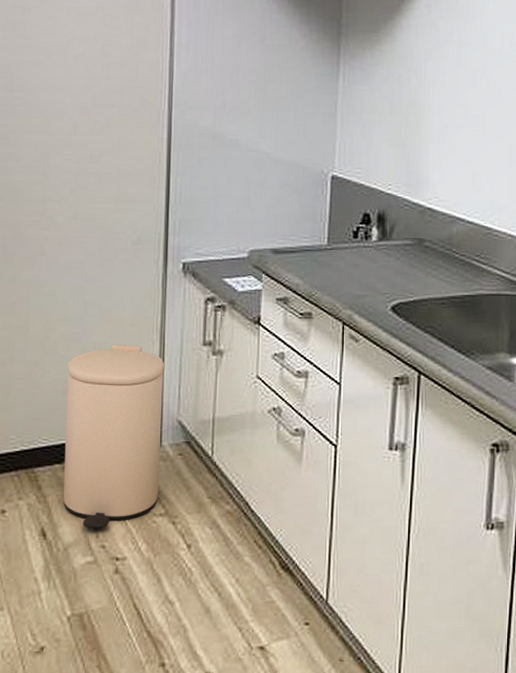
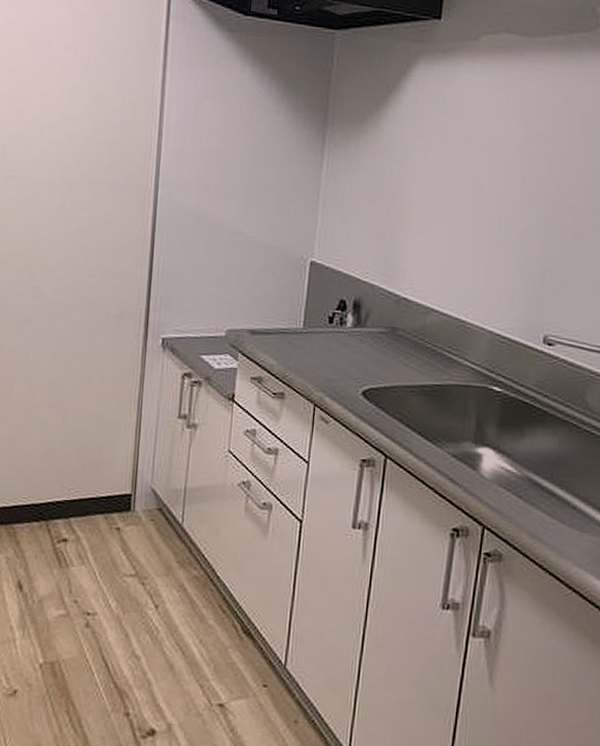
pedal bin: present [63,344,164,529] -> none [40,412,140,585]

